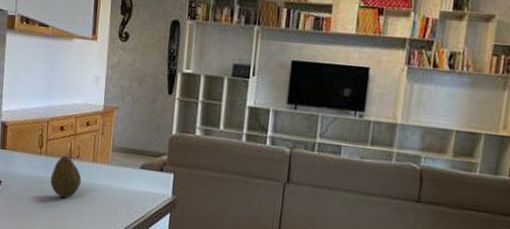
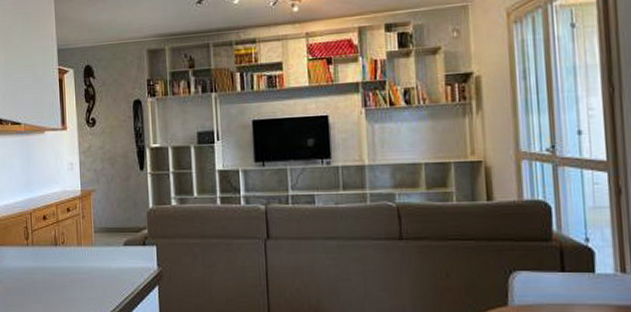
fruit: present [50,155,82,199] -> none [39,243,70,285]

